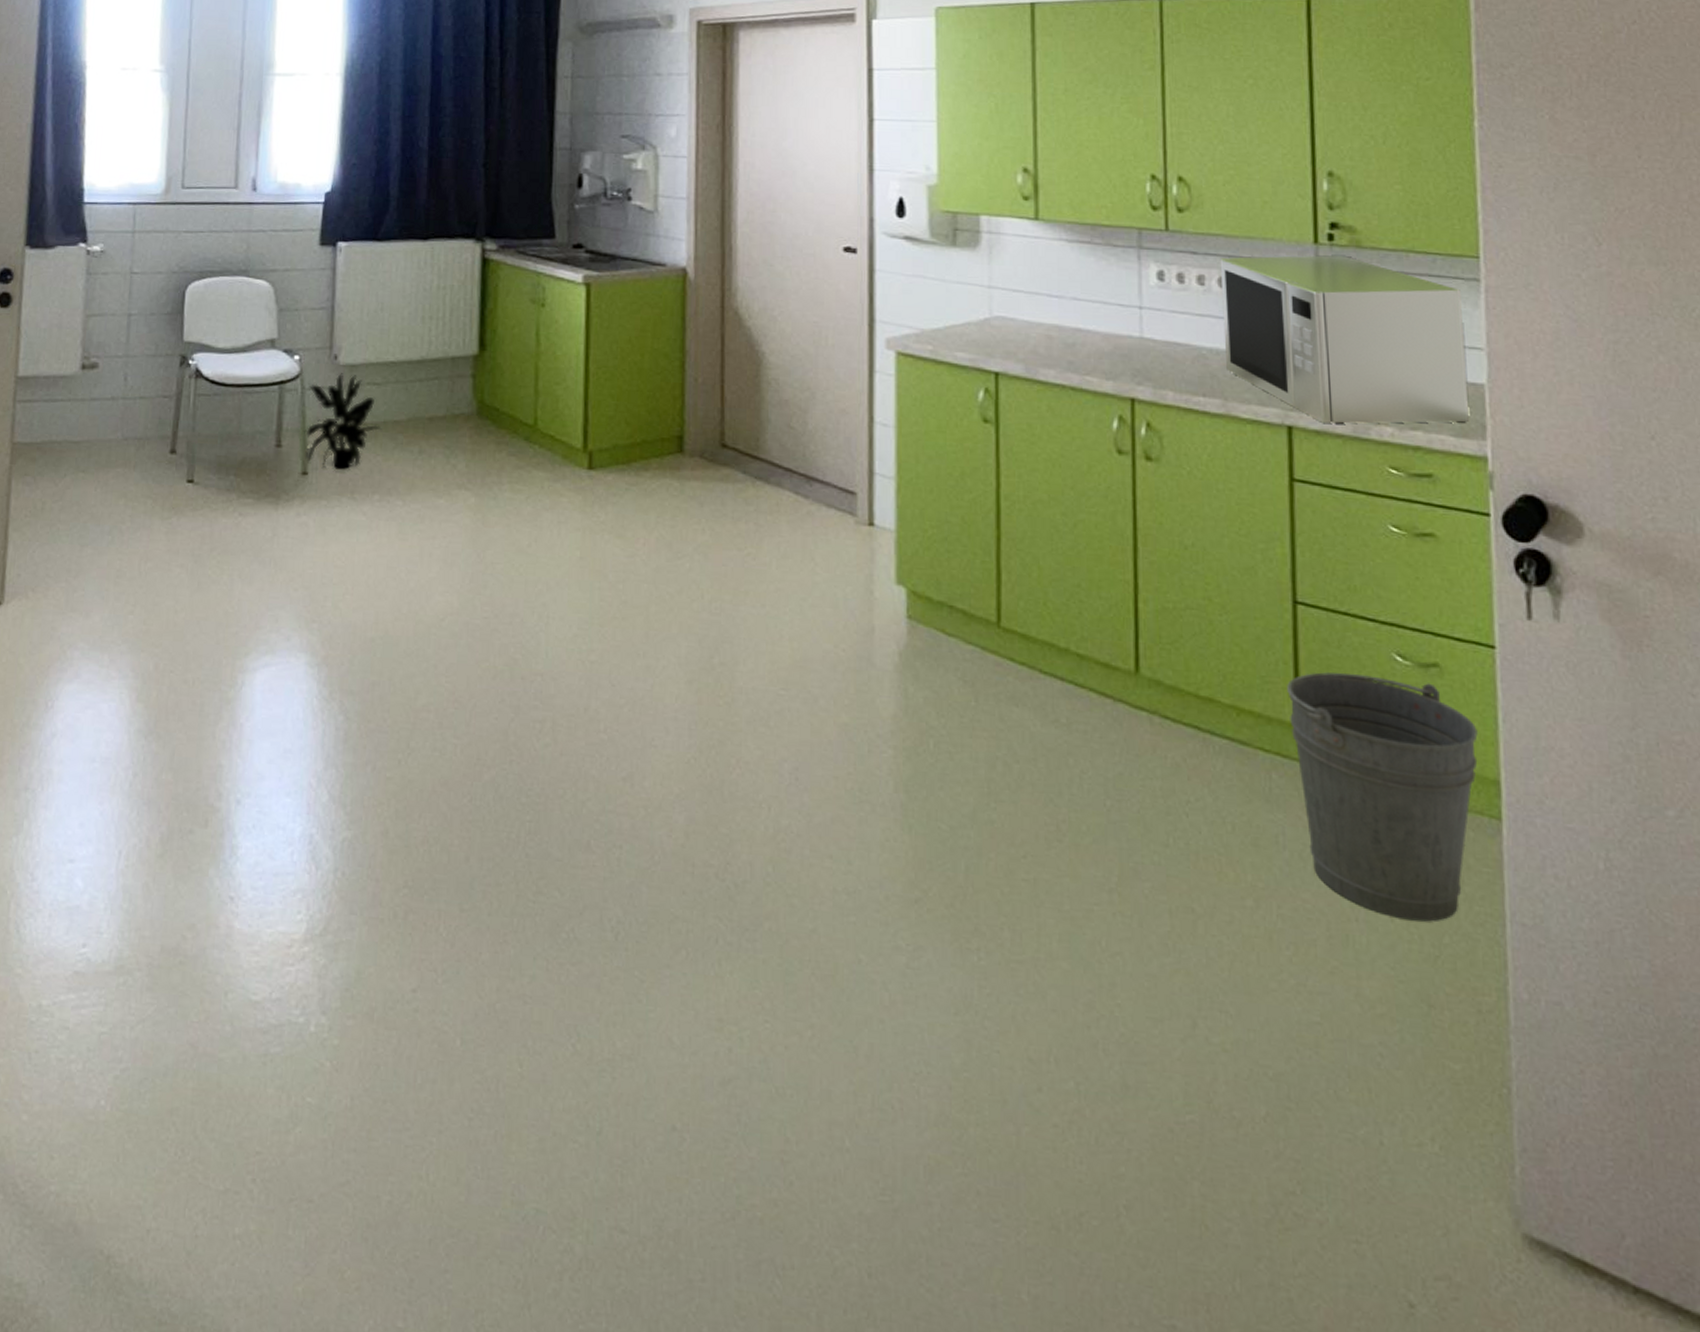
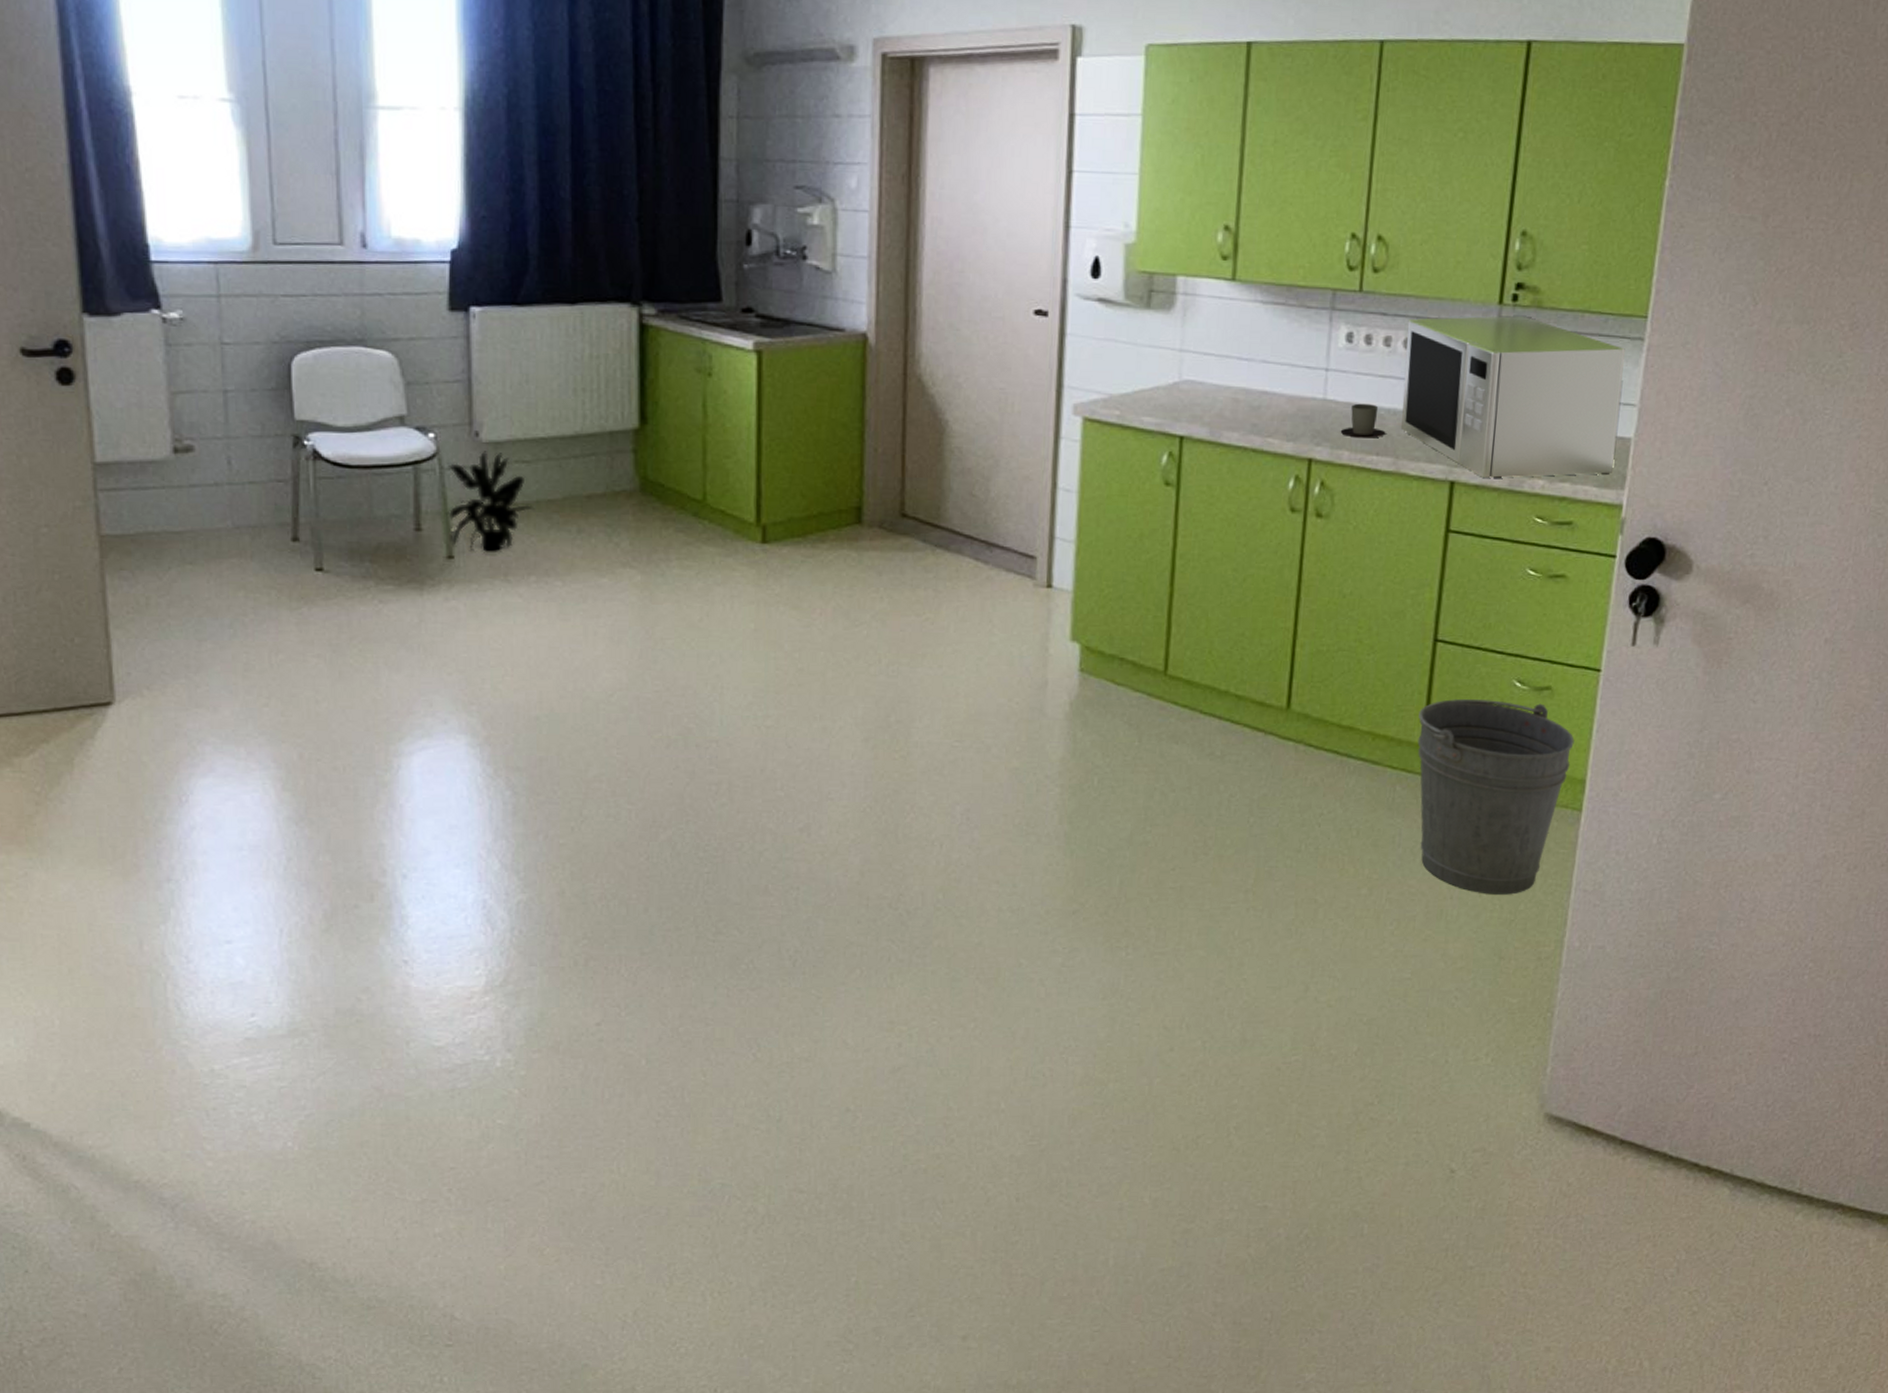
cup: none [1161,342,1211,379] -> present [1340,403,1386,438]

